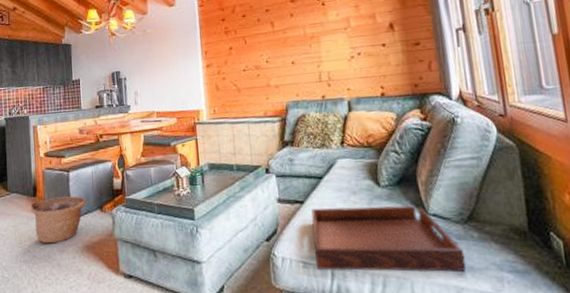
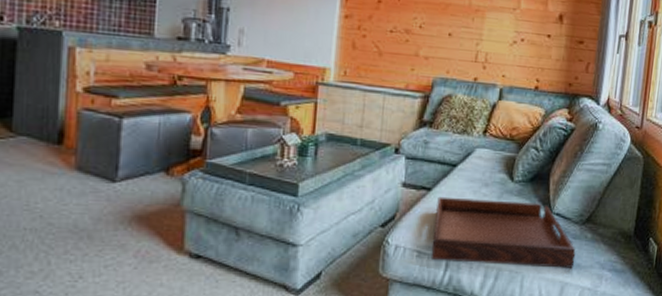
basket: present [30,196,87,243] -> none [50,149,145,208]

